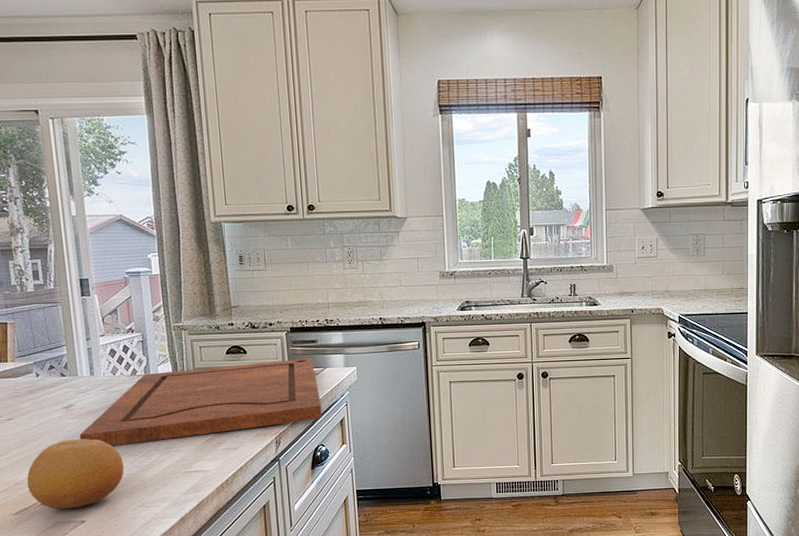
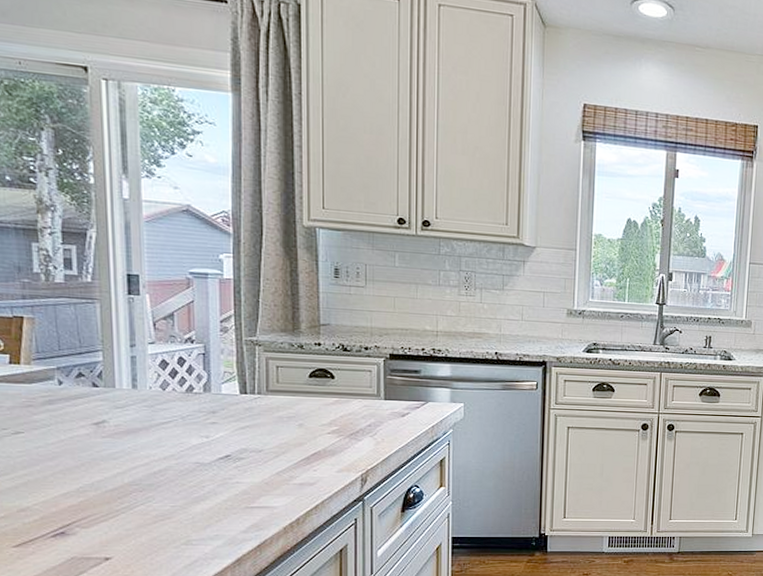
fruit: present [27,439,124,509] -> none [35,462,167,543]
cutting board: present [79,358,322,447] -> none [111,389,419,473]

